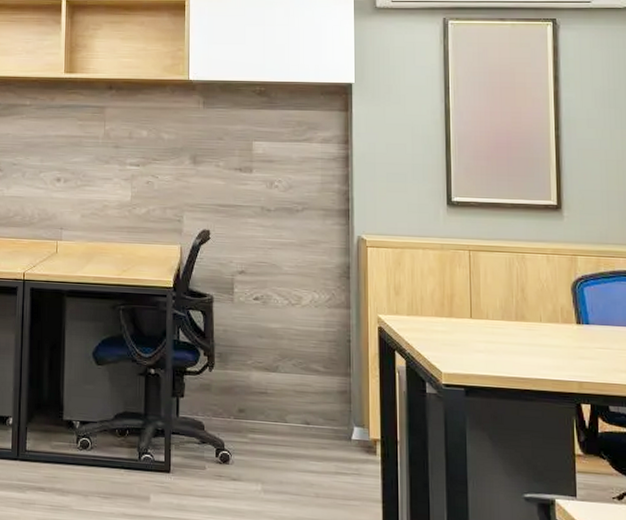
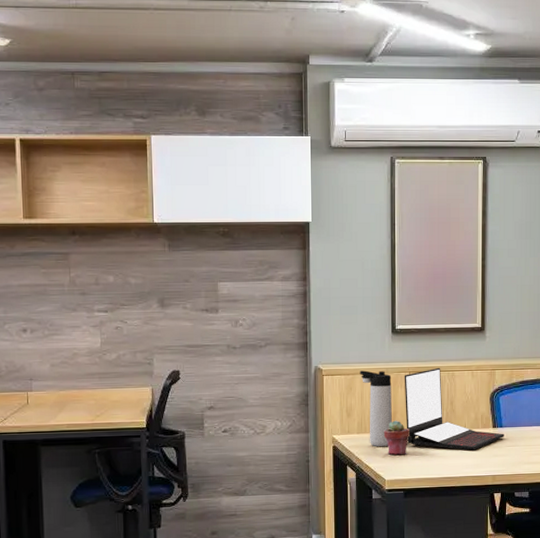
thermos bottle: none [409,244,449,334] -> present [359,370,392,447]
potted succulent: none [438,304,471,346] -> present [383,420,409,456]
laptop: none [462,247,592,349] -> present [404,367,504,451]

